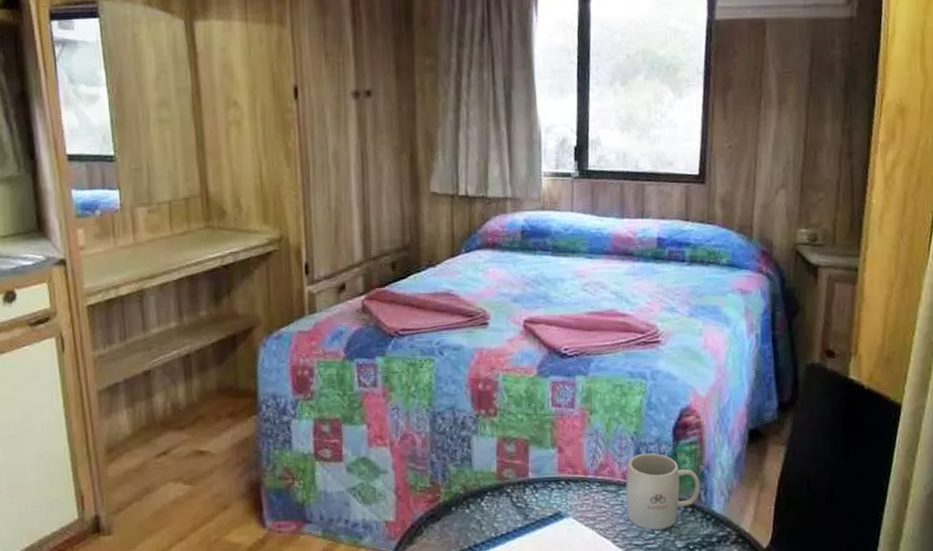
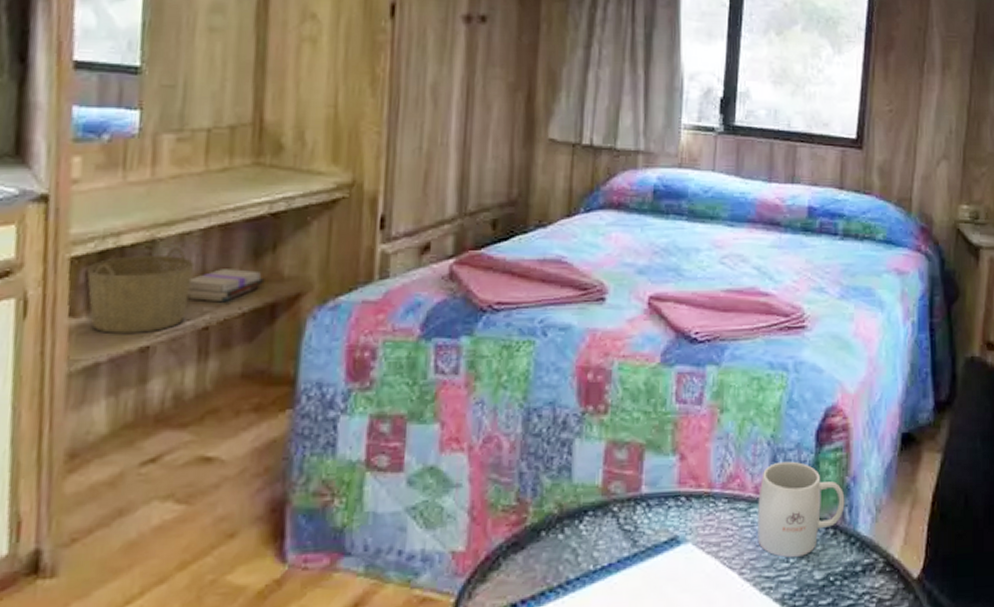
basket: none [99,294,174,362] -> present [86,246,195,335]
books: none [171,310,225,336] -> present [187,269,265,303]

